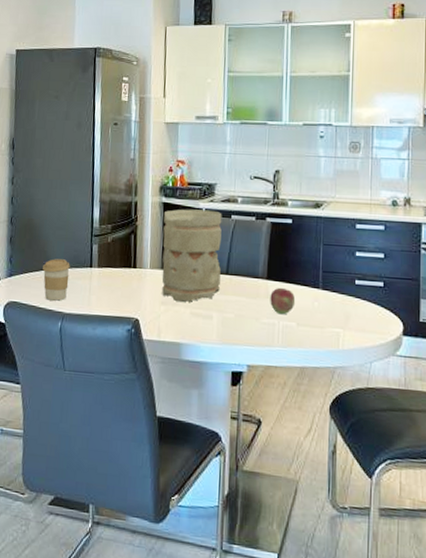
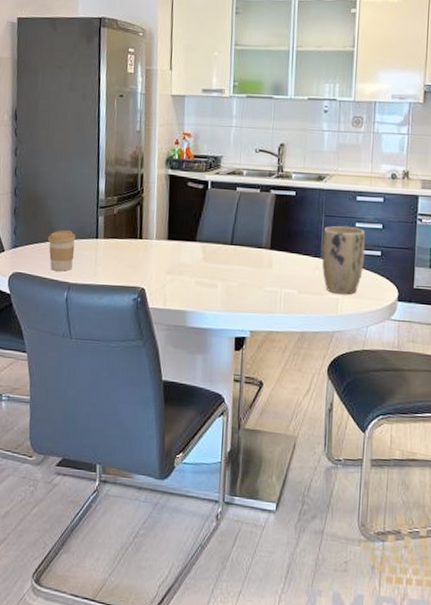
vase: present [162,209,222,302] -> none [167,181,228,272]
fruit: present [270,287,296,315] -> none [273,257,298,283]
plant pot: none [321,255,367,328] -> present [321,226,366,295]

